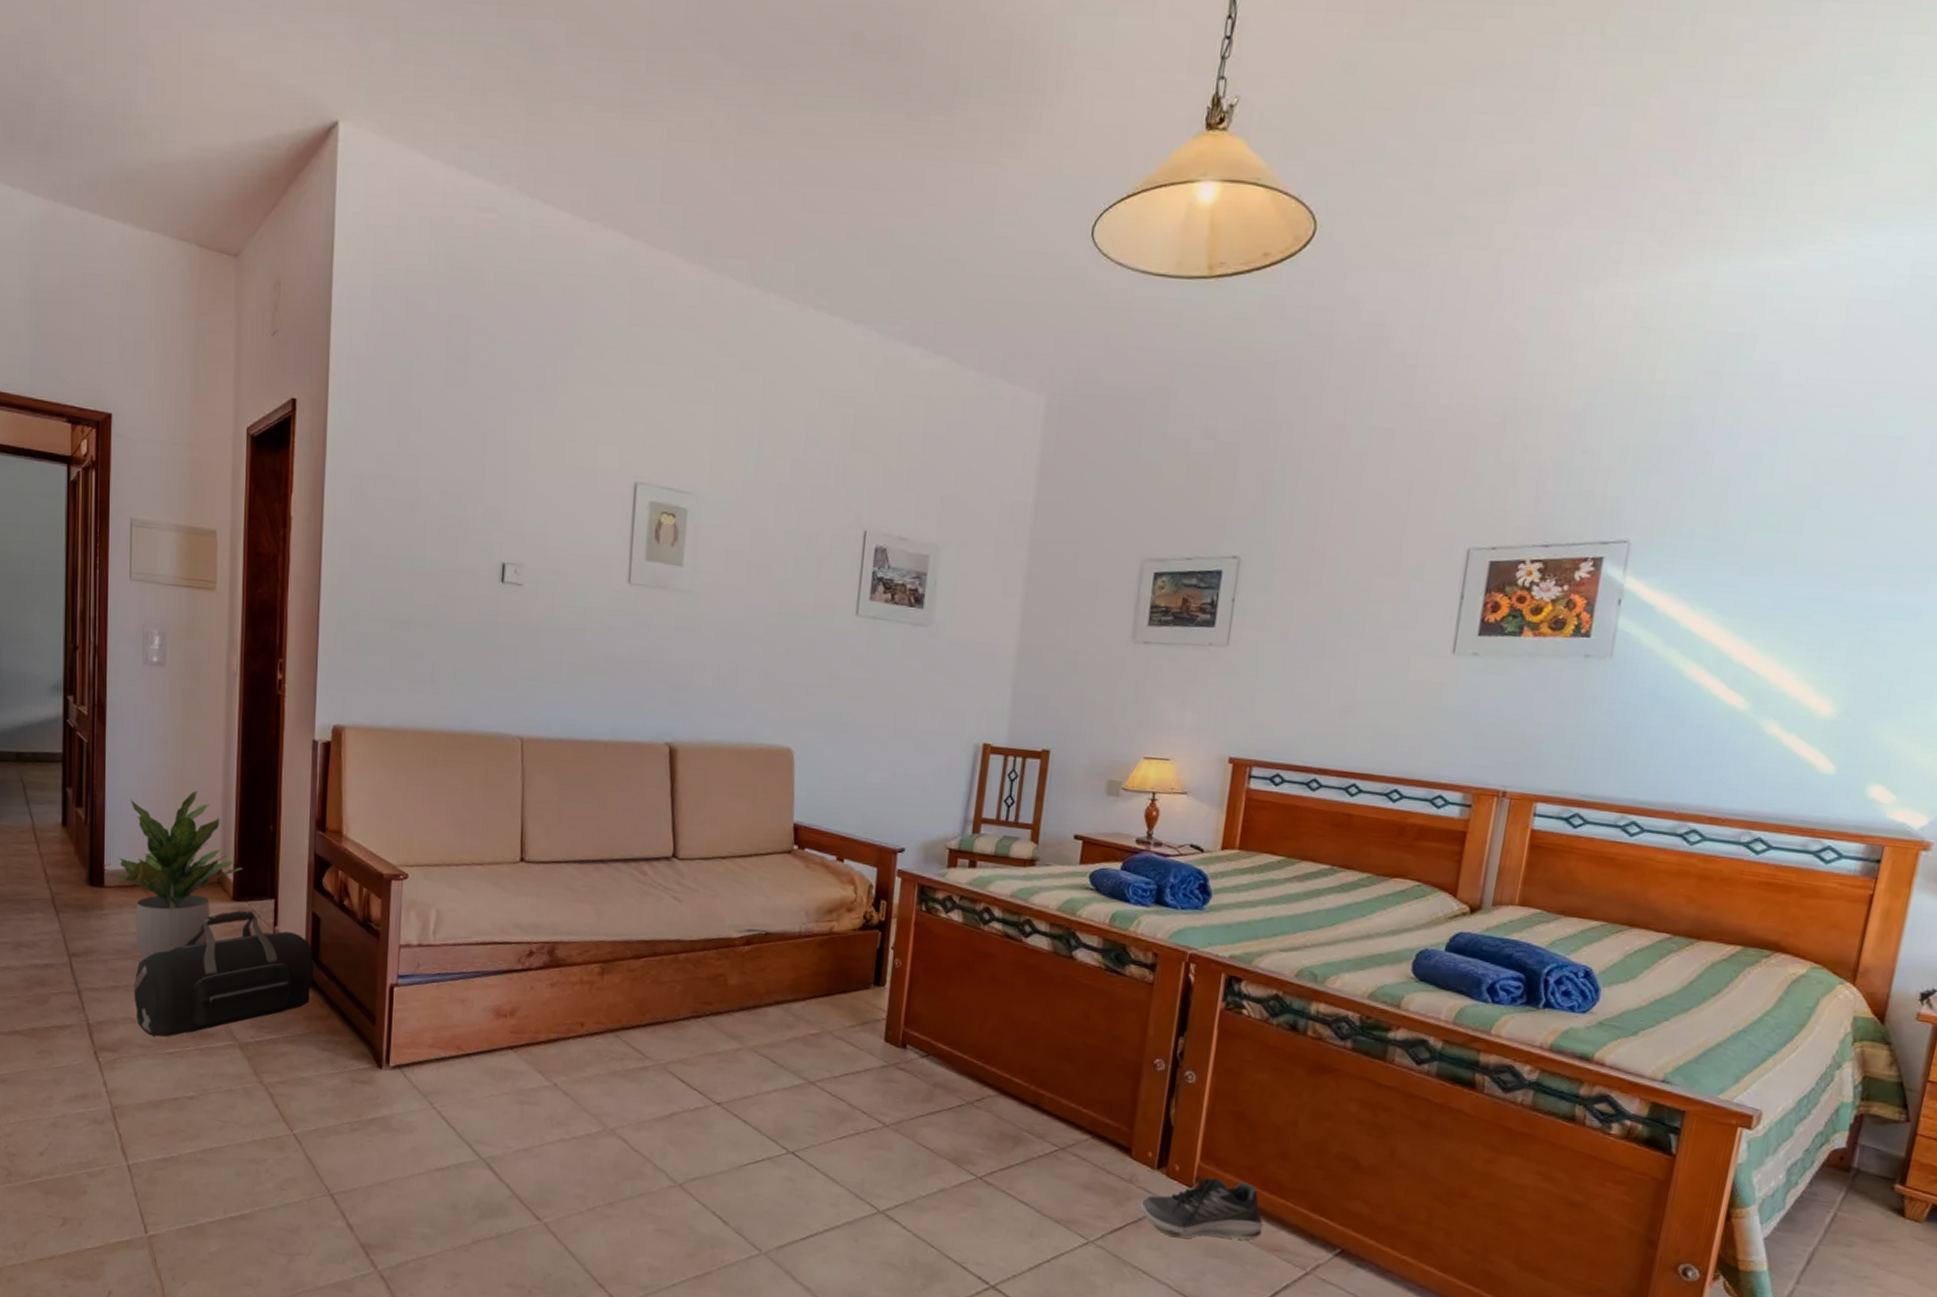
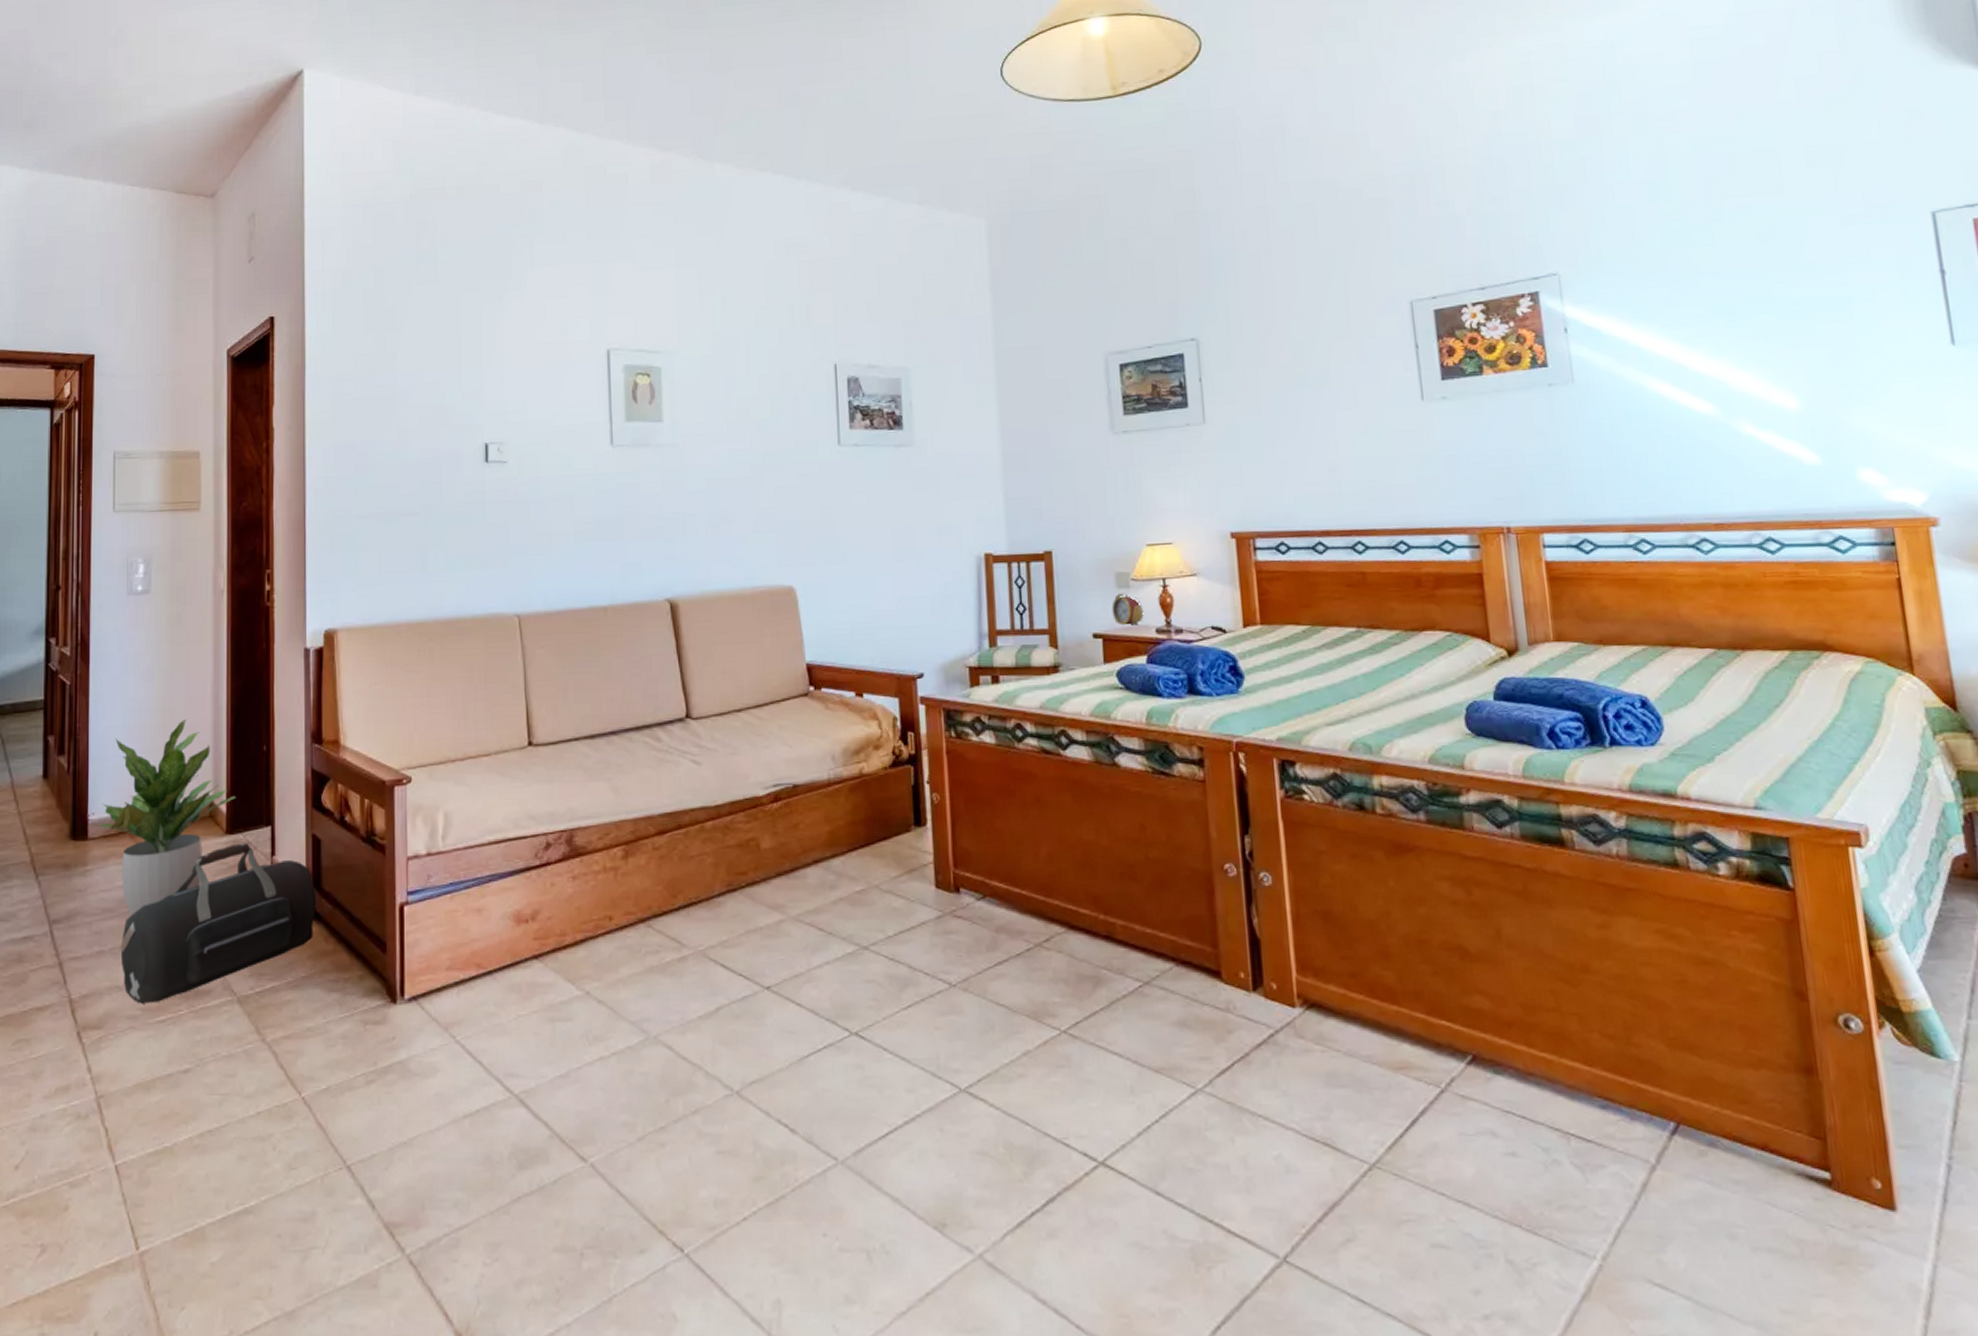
alarm clock: none [1097,800,1128,833] -> present [1111,593,1144,626]
athletic shoe: present [1139,1178,1264,1240] -> none [1243,990,1383,1070]

